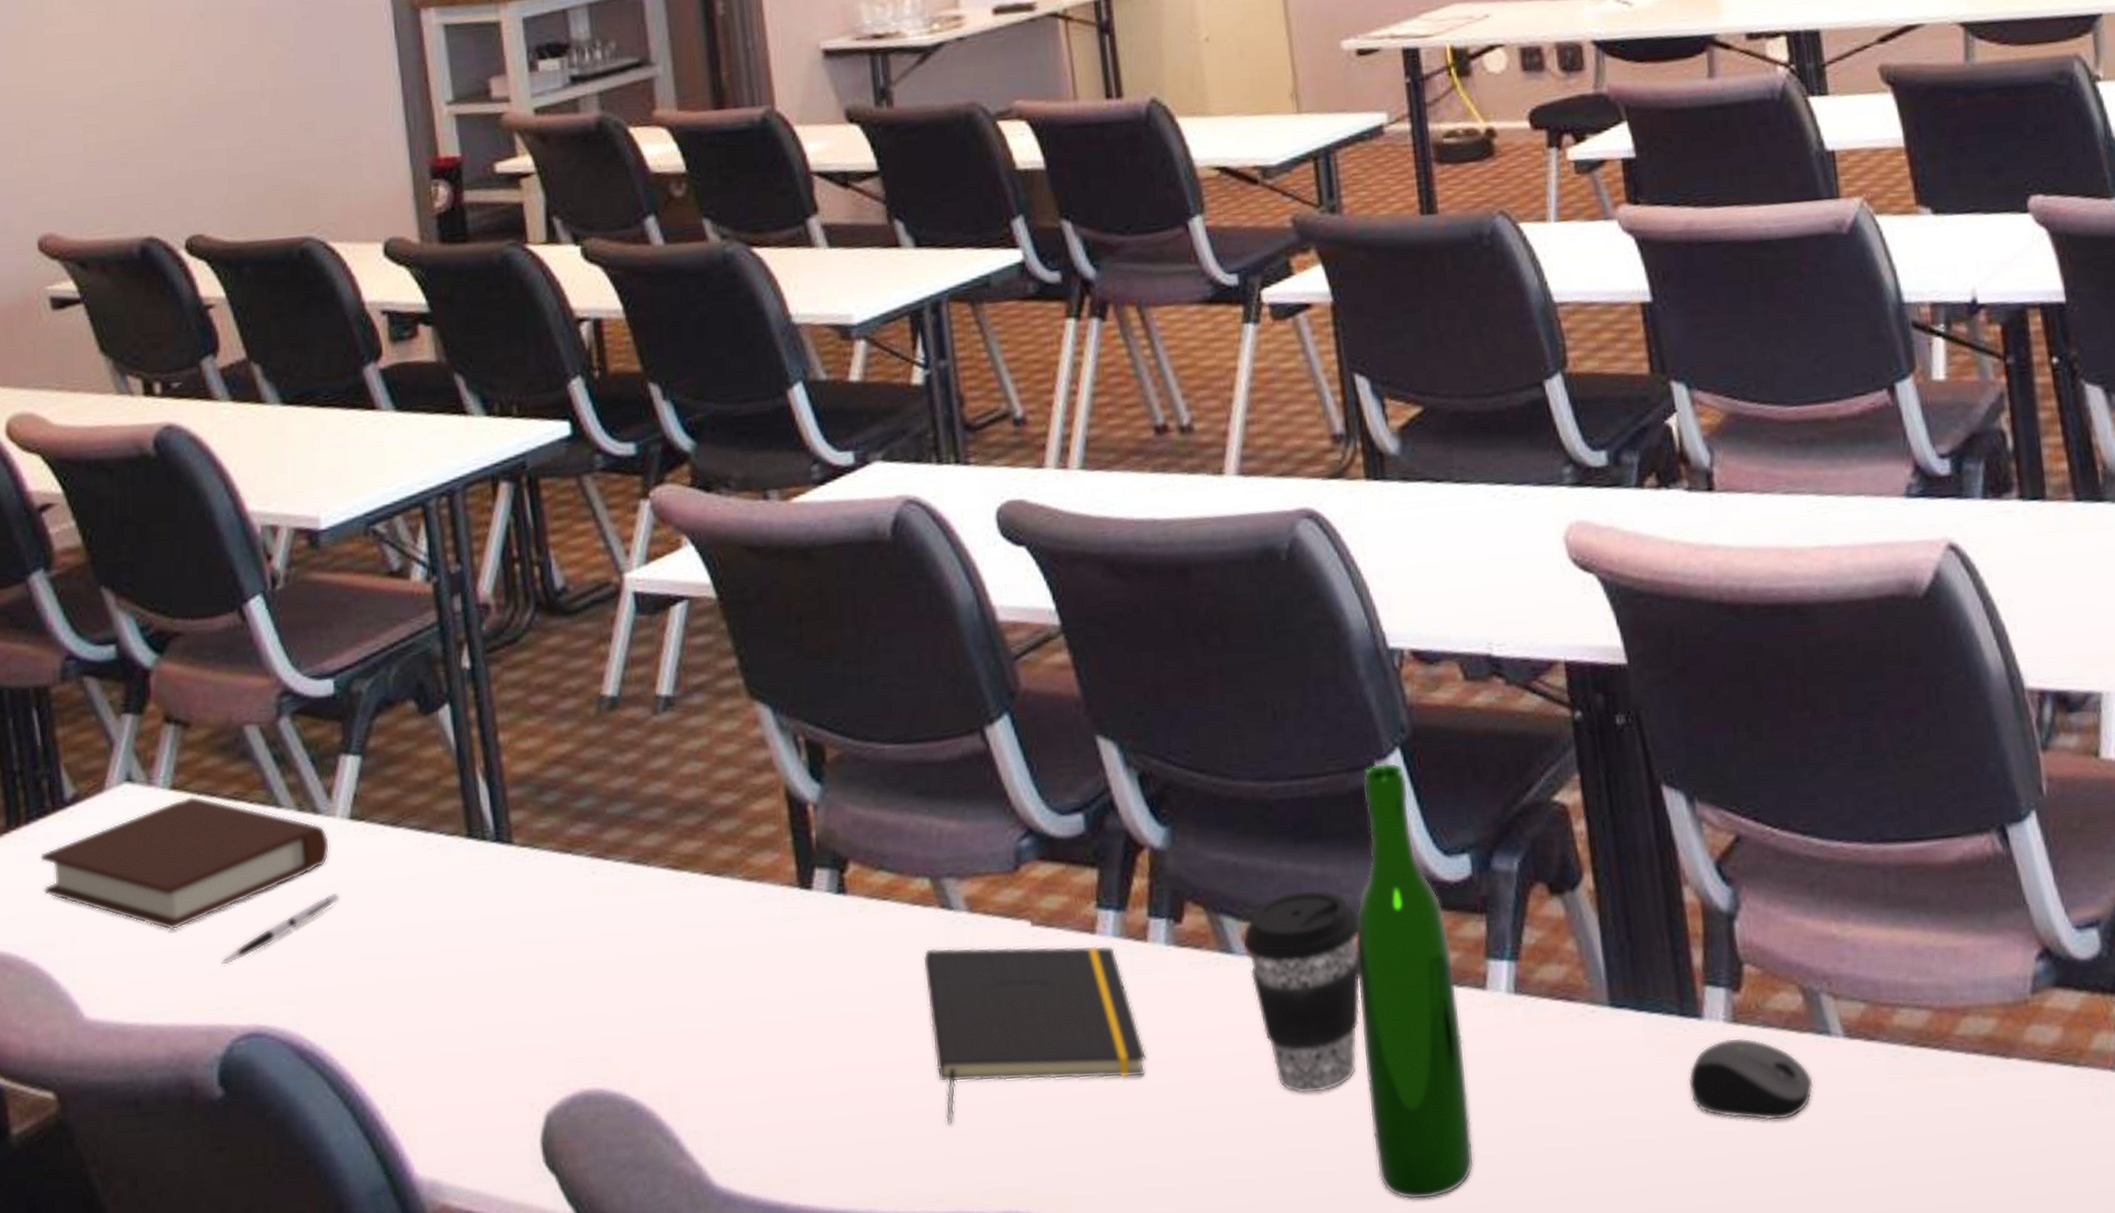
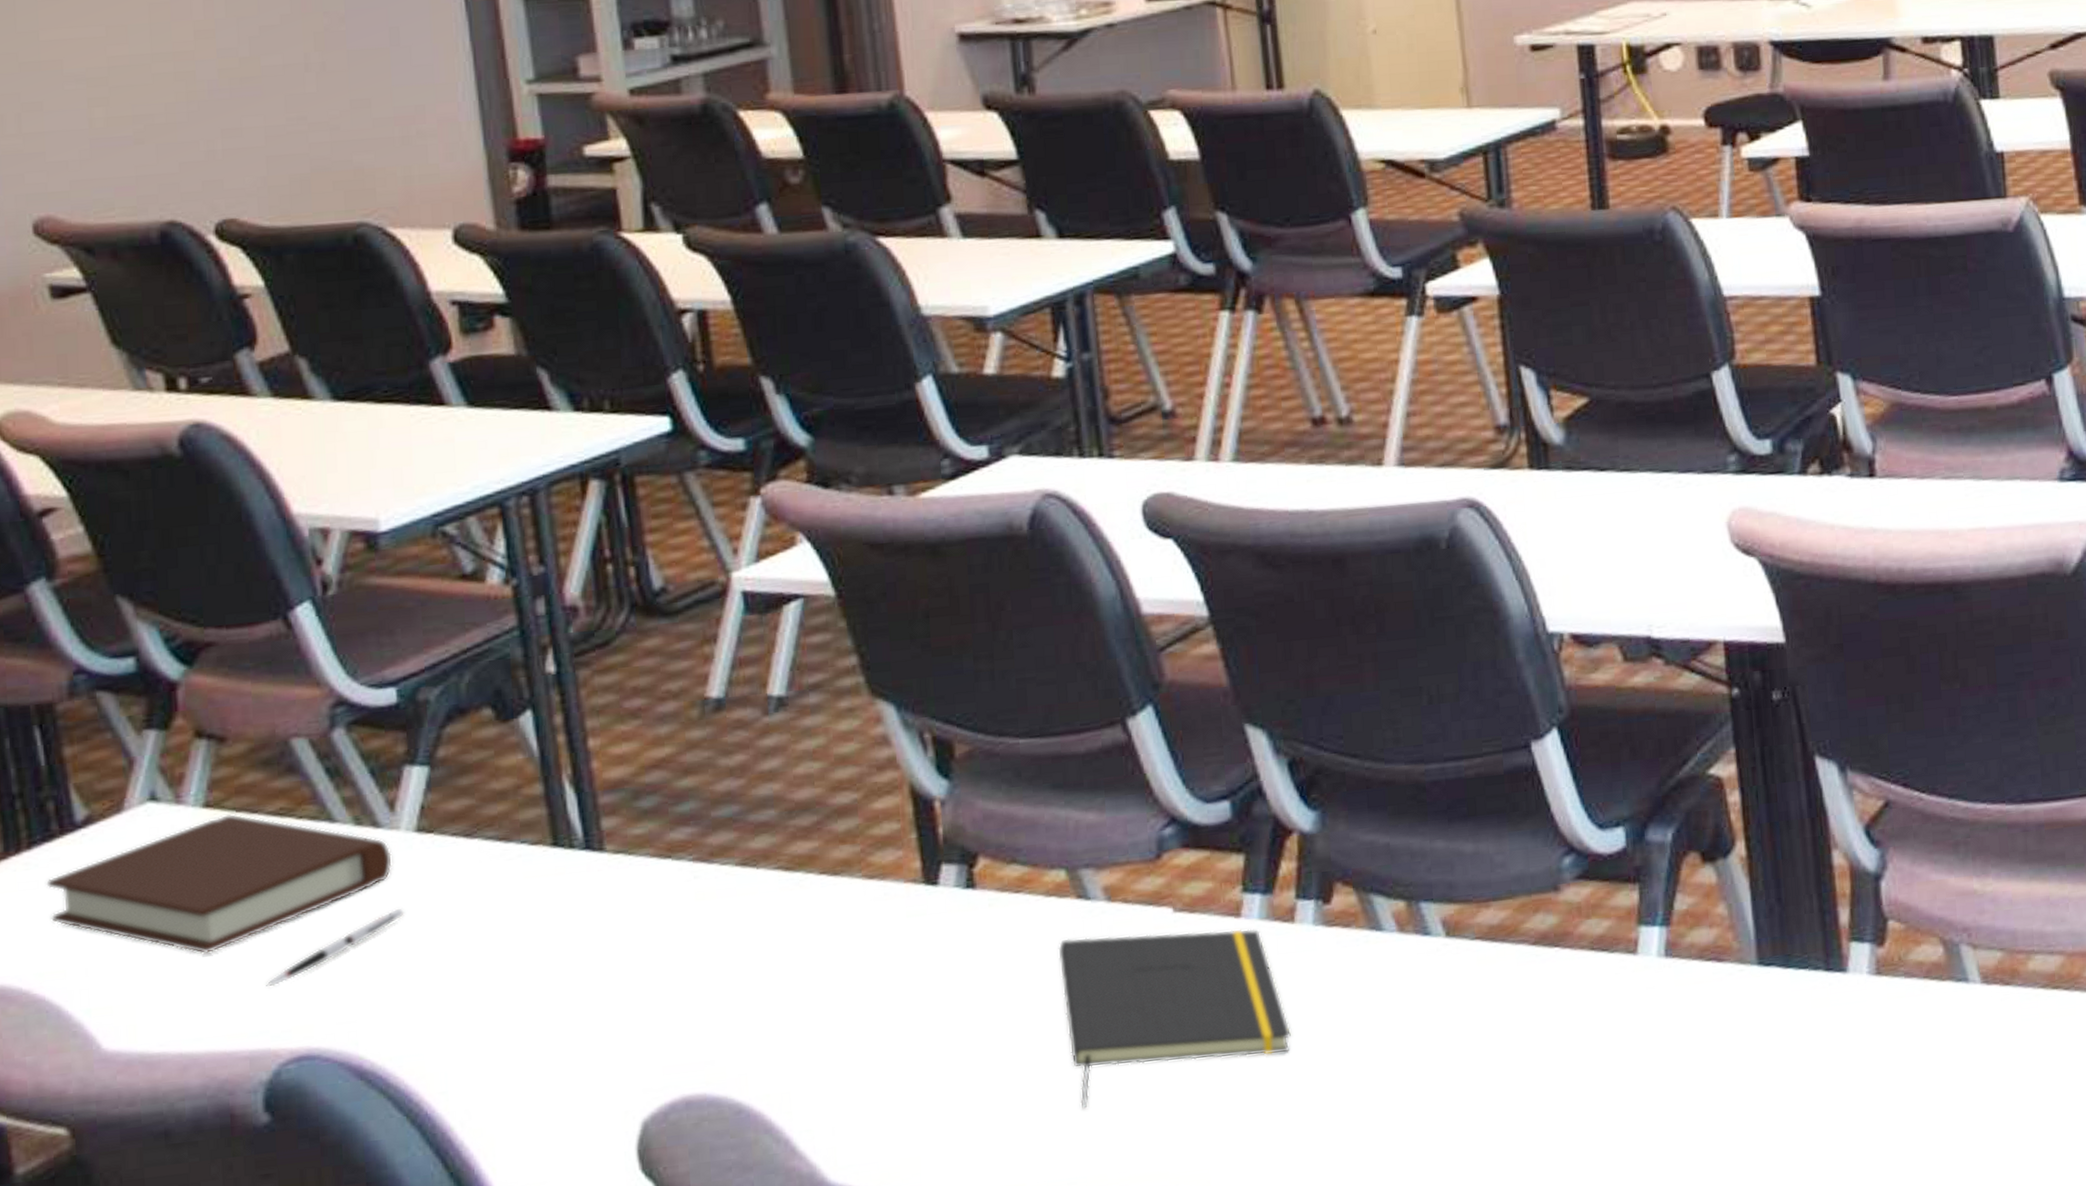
coffee cup: present [1243,889,1360,1094] -> none [1393,866,1511,1062]
wine bottle: present [1355,762,1474,1200] -> none [1507,742,1621,1156]
computer mouse: present [1688,1037,1814,1121] -> none [1831,988,1951,1064]

